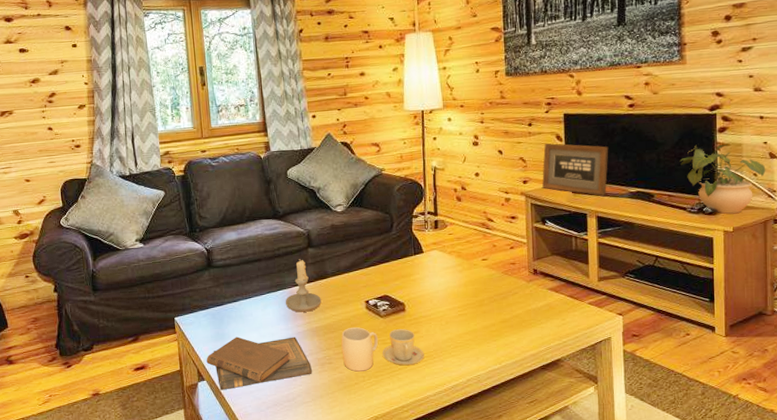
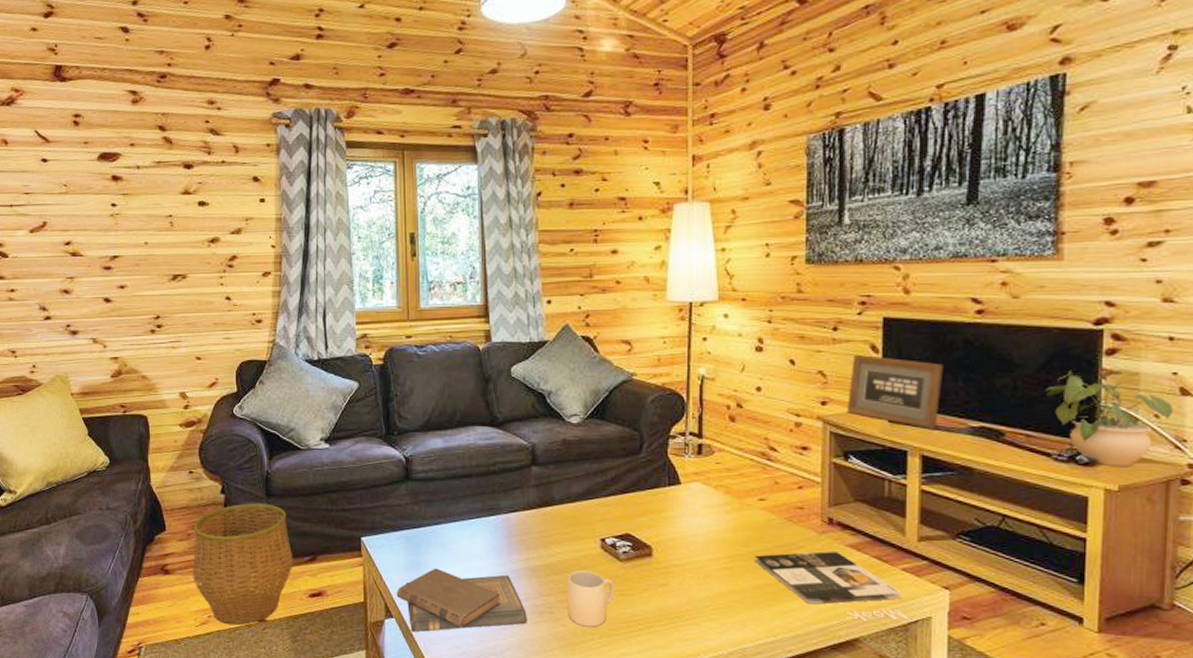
basket: none [32,297,119,401] -> present [192,503,293,625]
candle: present [285,259,322,313] -> none [498,479,544,546]
teacup: present [382,328,425,366] -> none [618,577,674,626]
magazine: none [481,294,596,346] -> present [754,550,909,622]

